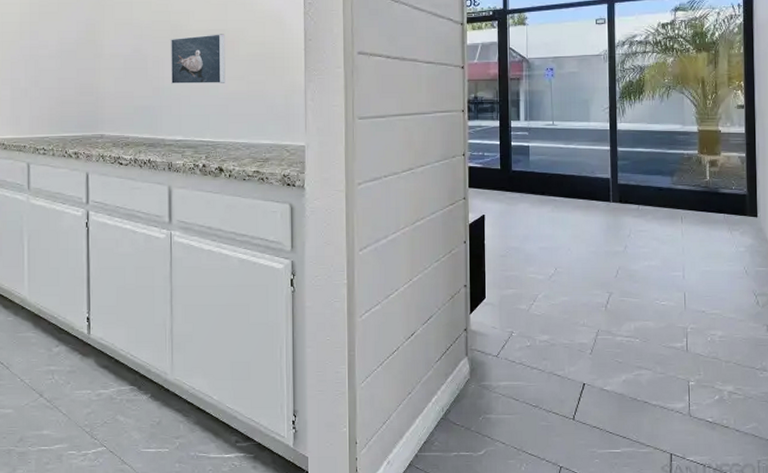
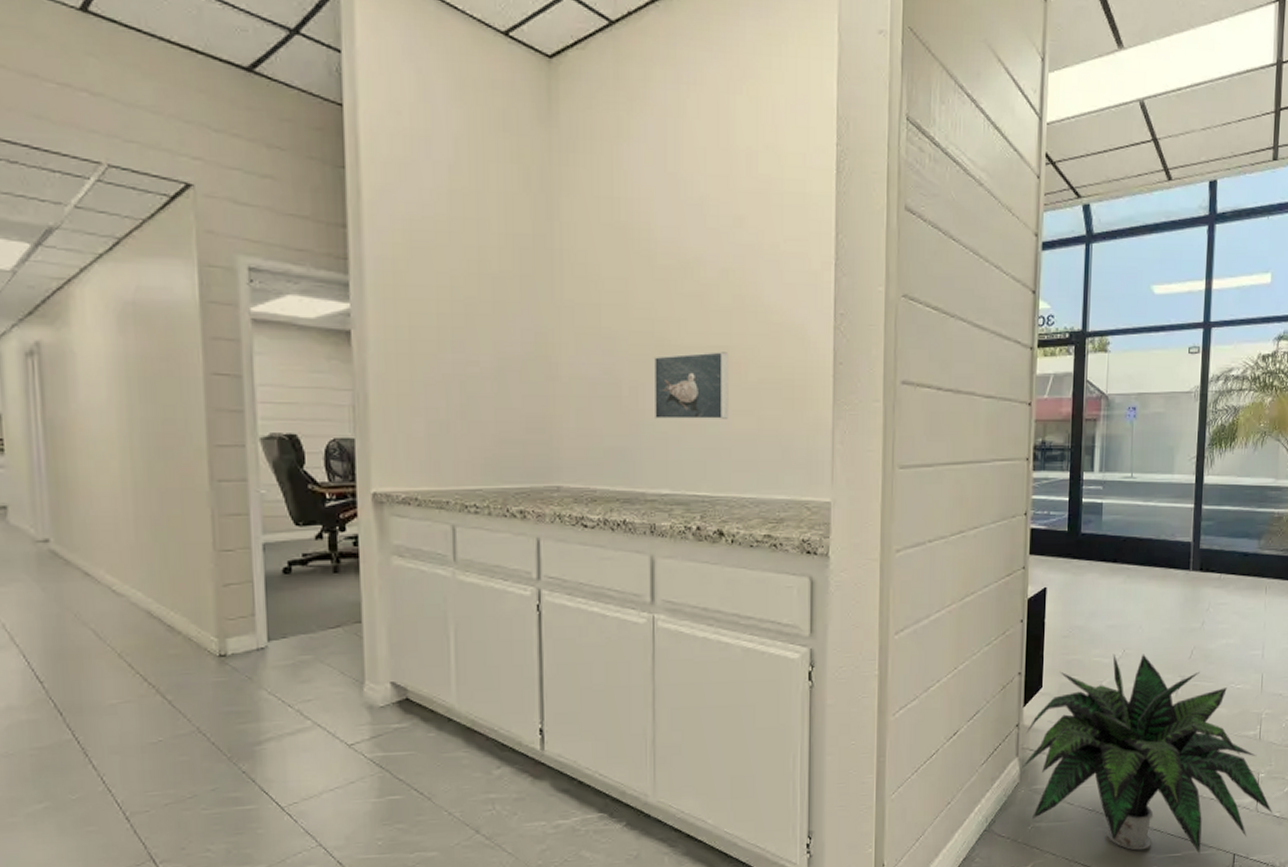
potted plant: none [471,271,705,451] -> present [1022,654,1272,854]

